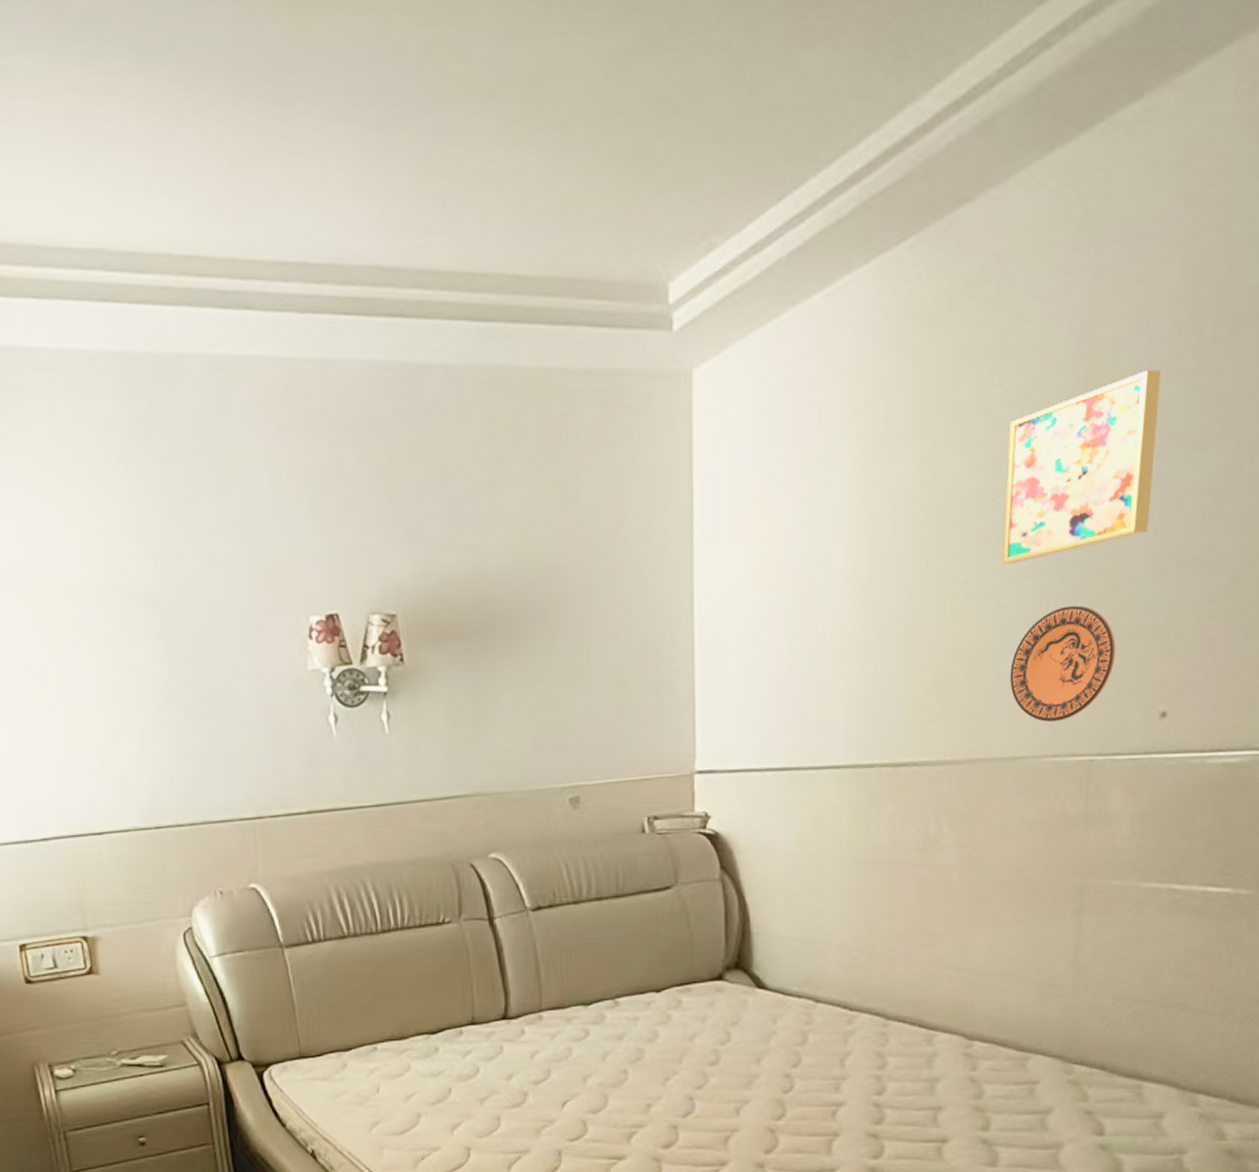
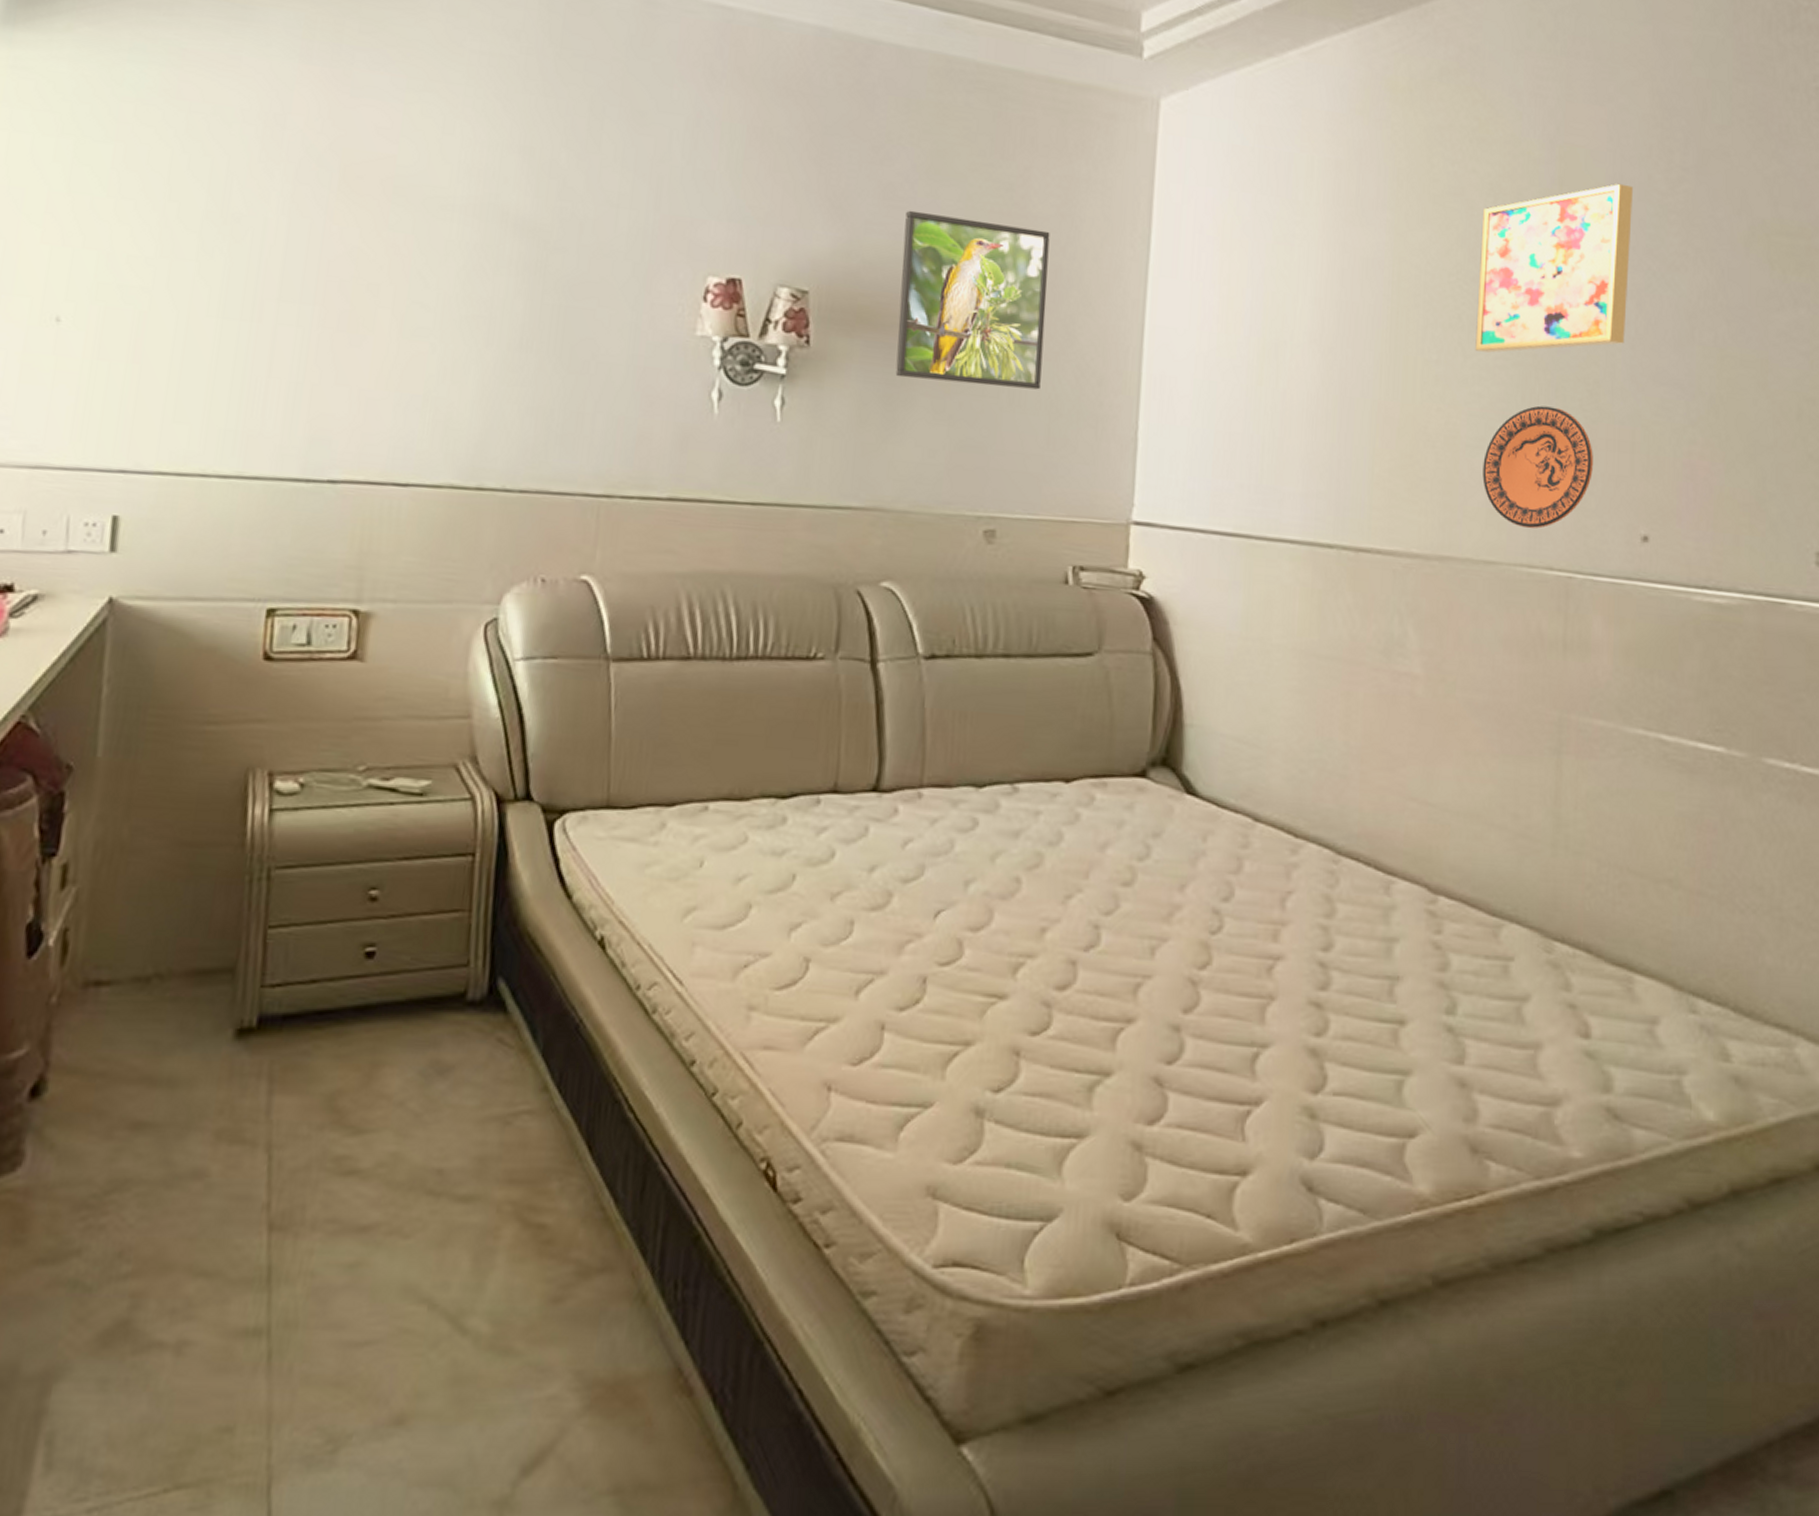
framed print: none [471,520,606,678] -> present [895,210,1050,390]

